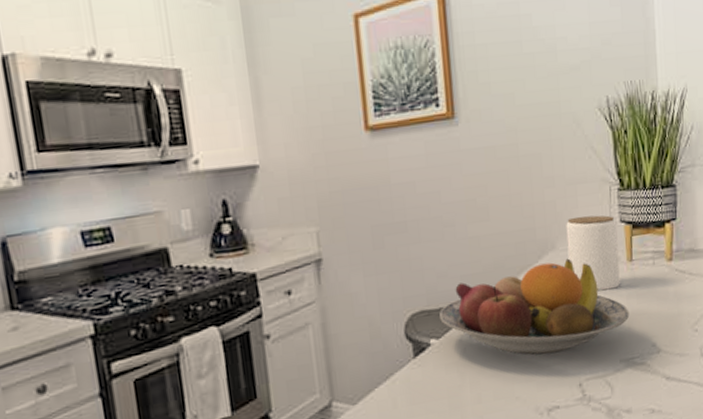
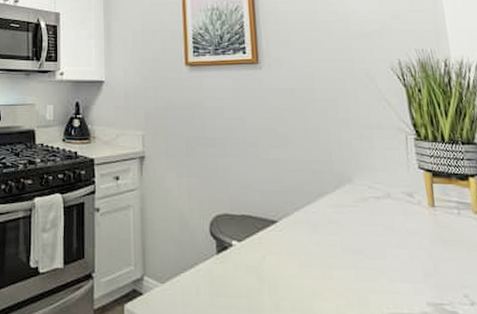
fruit bowl: present [439,258,630,355] -> none [241,193,435,280]
jar: present [566,215,620,291] -> none [362,157,422,230]

